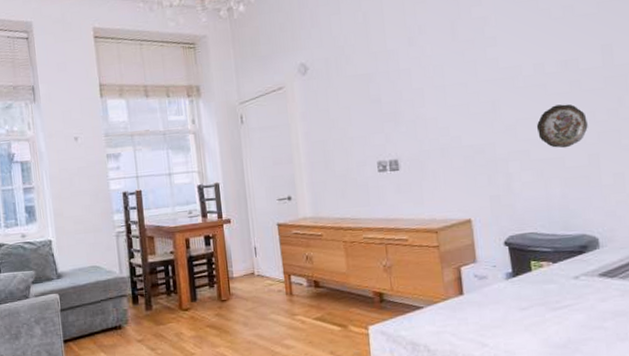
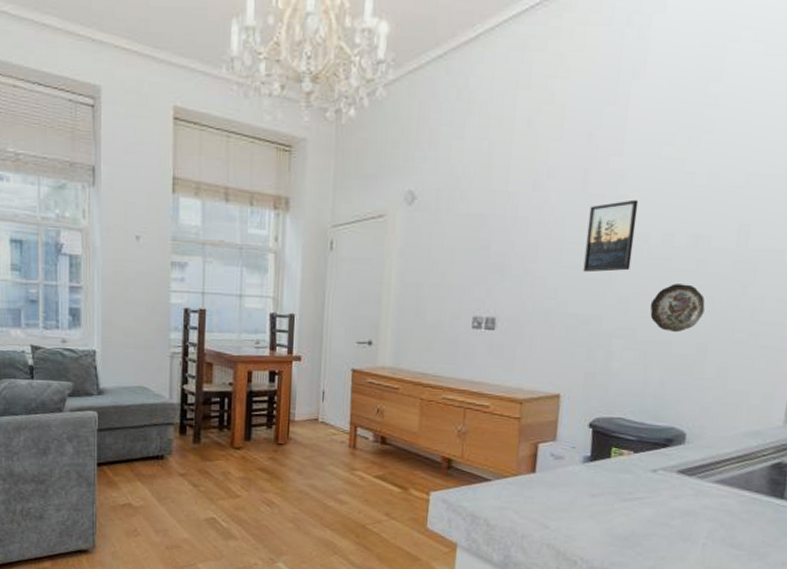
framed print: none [463,39,511,108] -> present [583,199,639,273]

